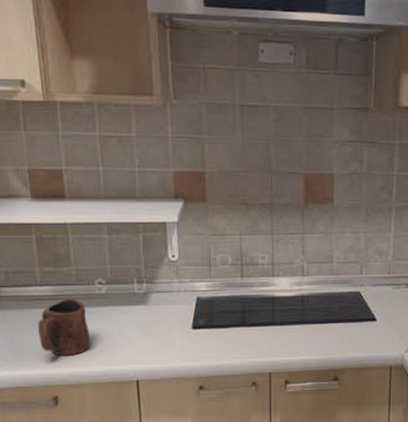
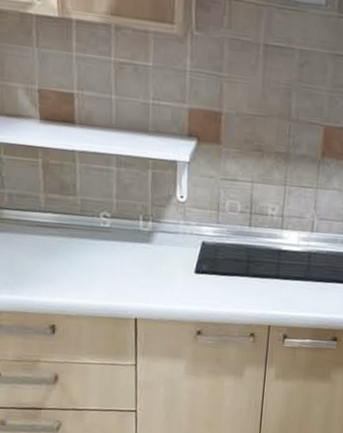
mug: present [38,298,90,356] -> none [40,228,91,287]

